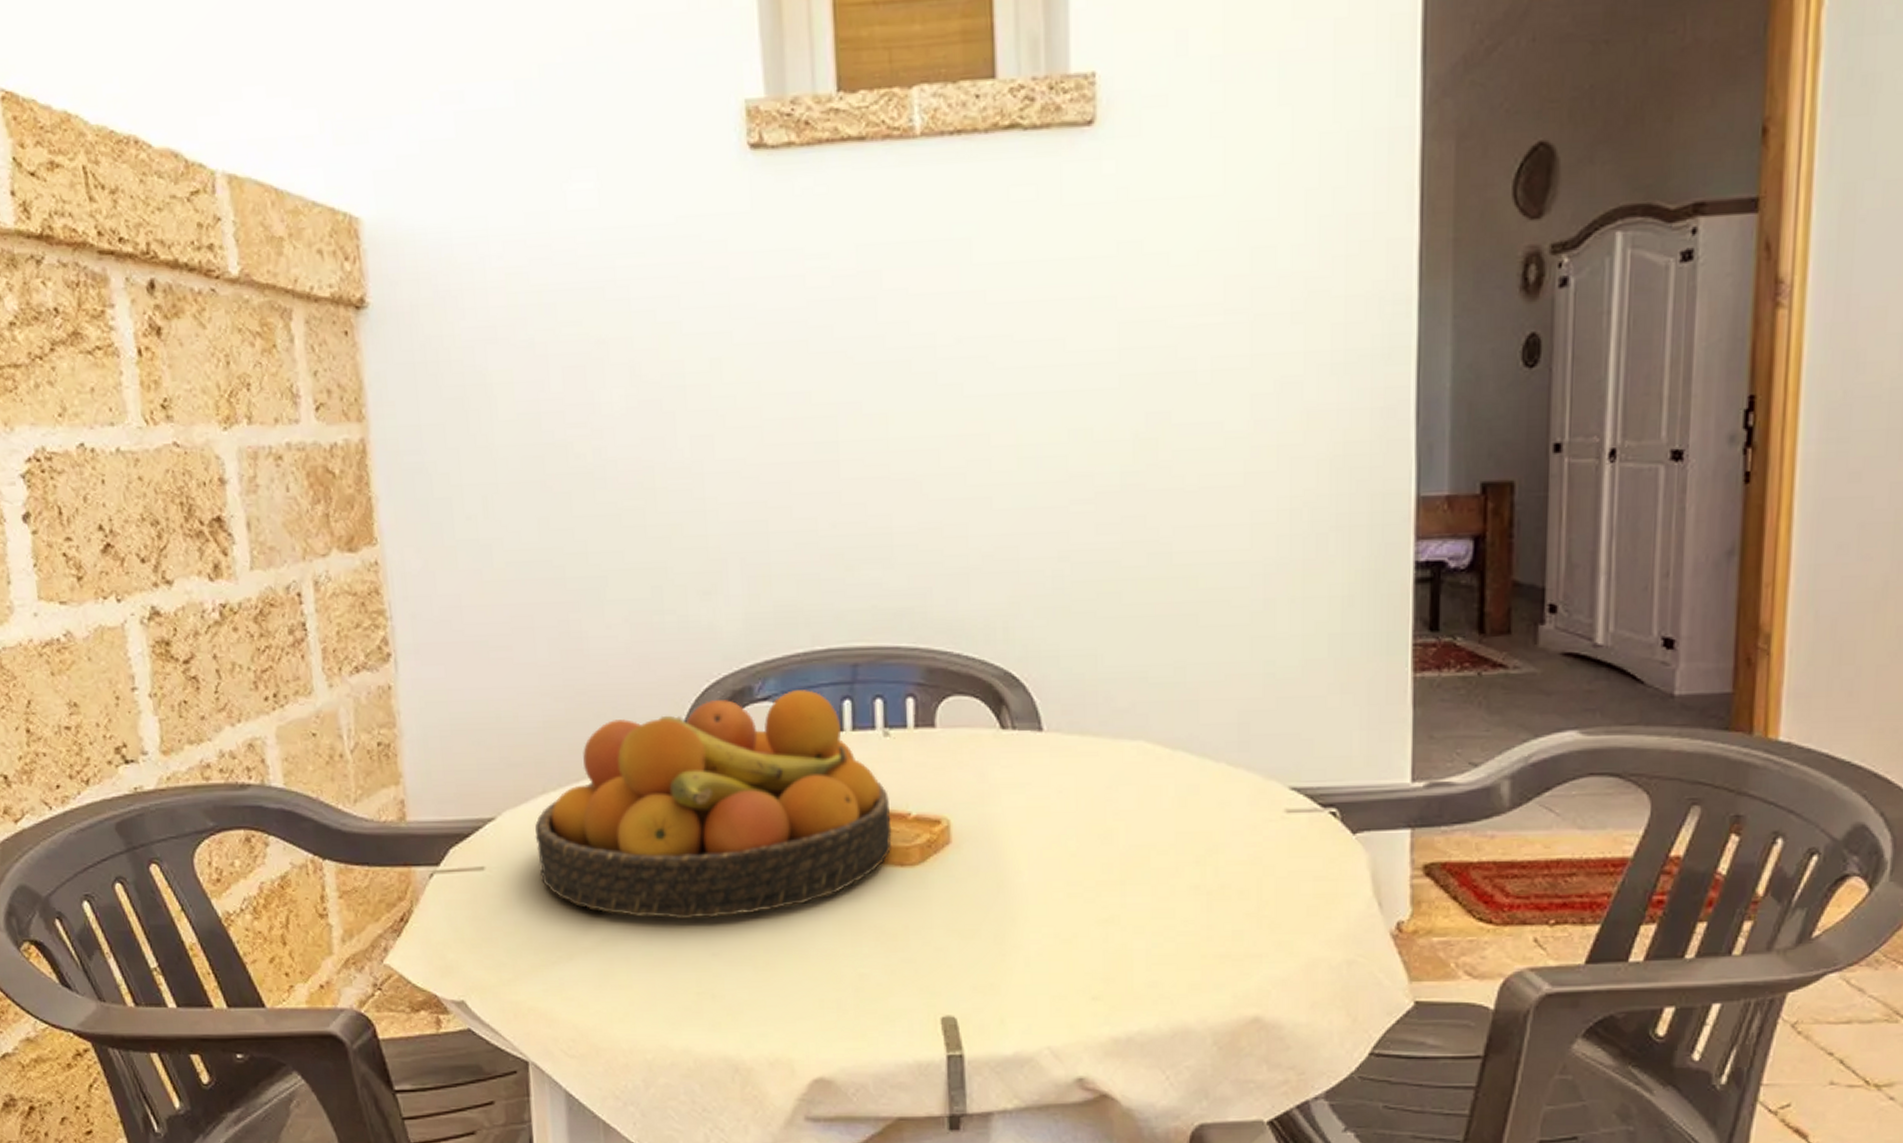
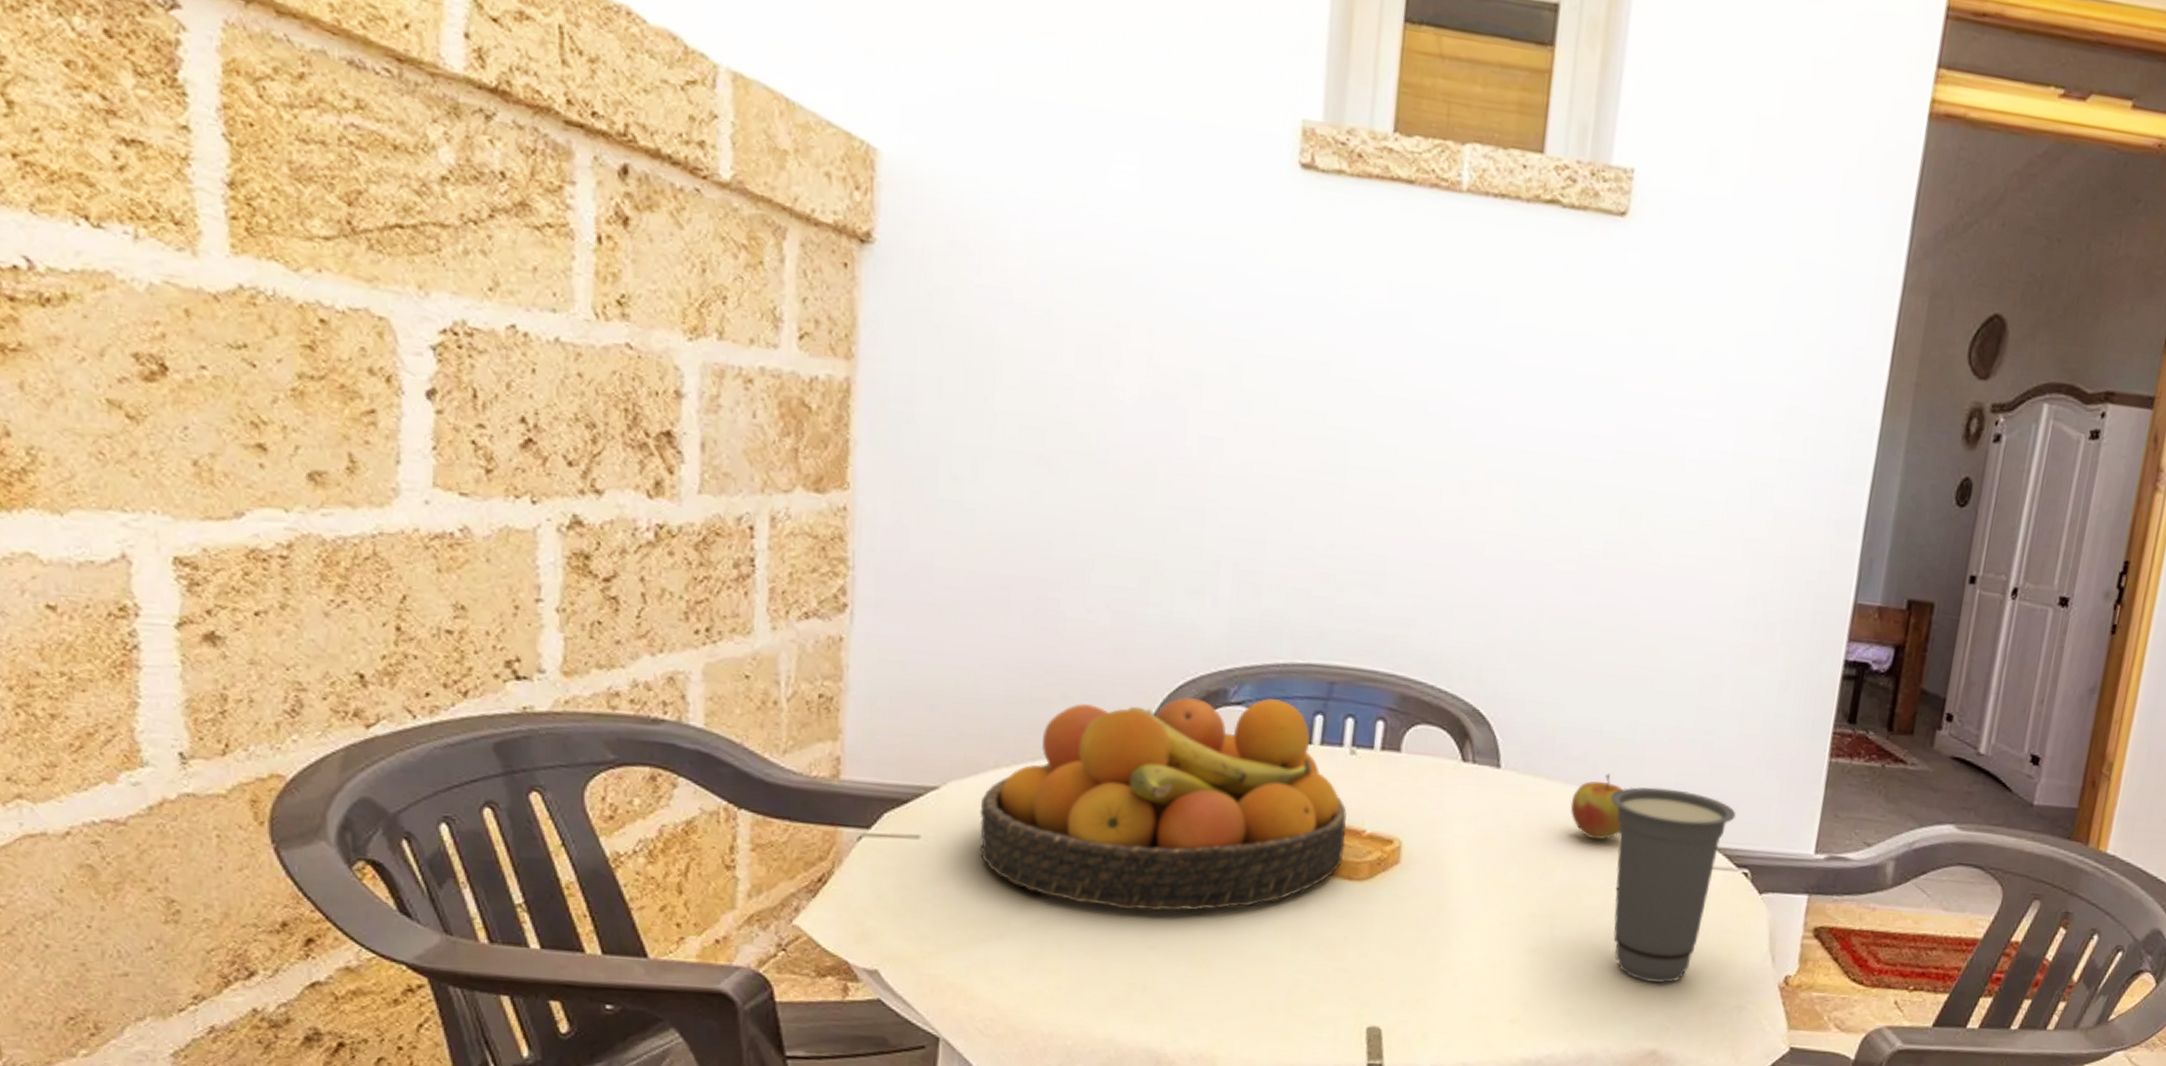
apple: none [1124,722,1184,795] -> present [1570,773,1624,841]
cup: none [1168,730,1312,944] -> present [1611,787,1736,983]

